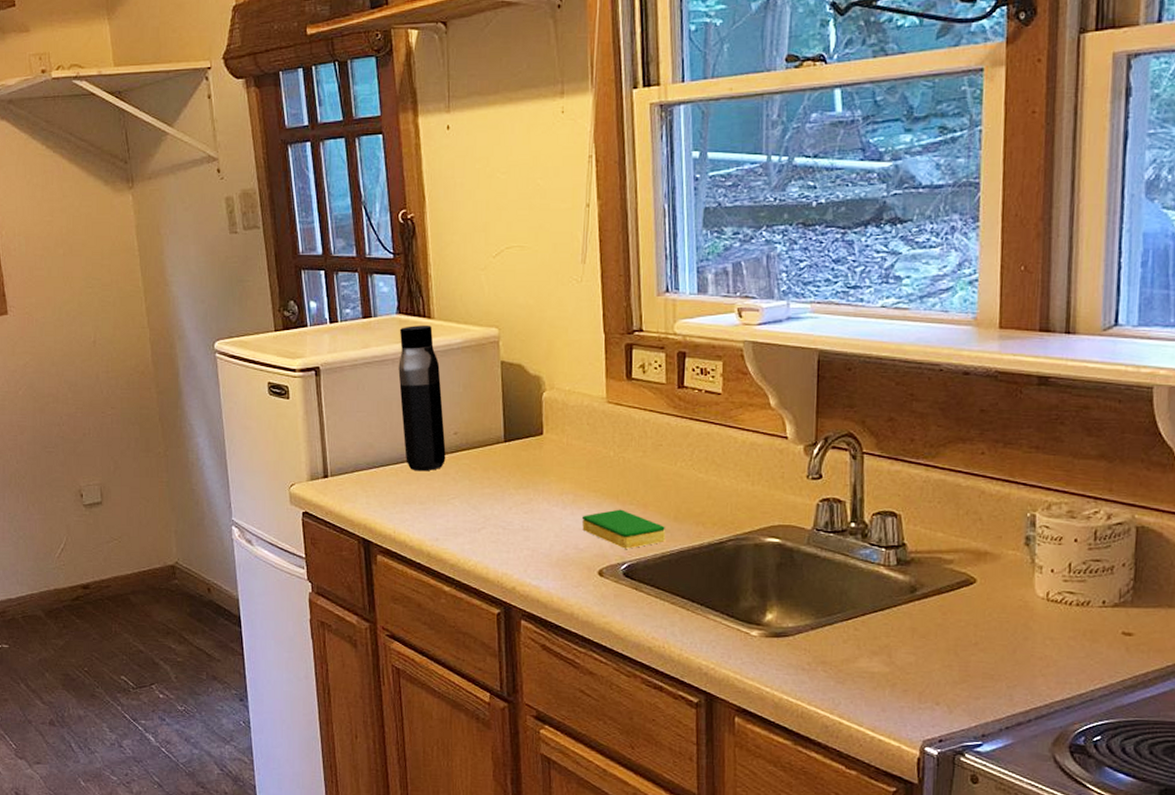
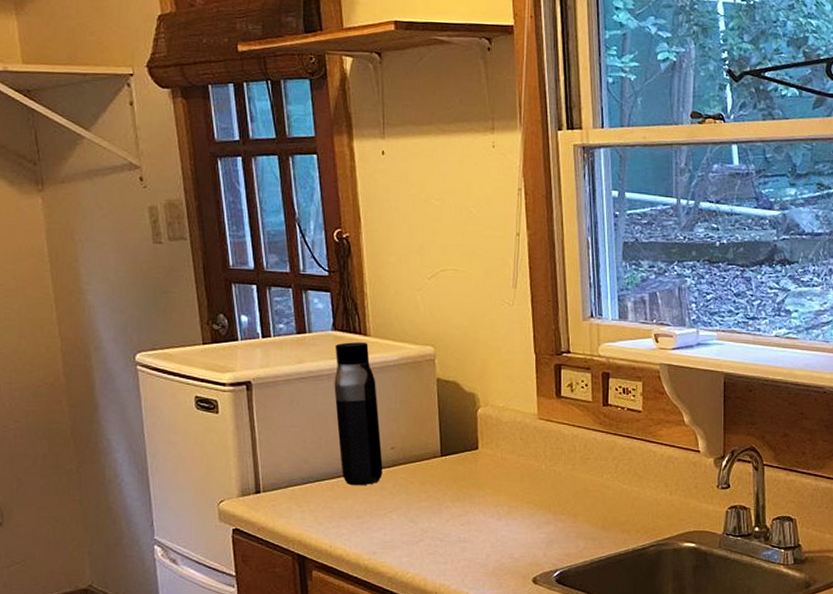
dish sponge: present [582,509,666,549] -> none [517,519,595,557]

